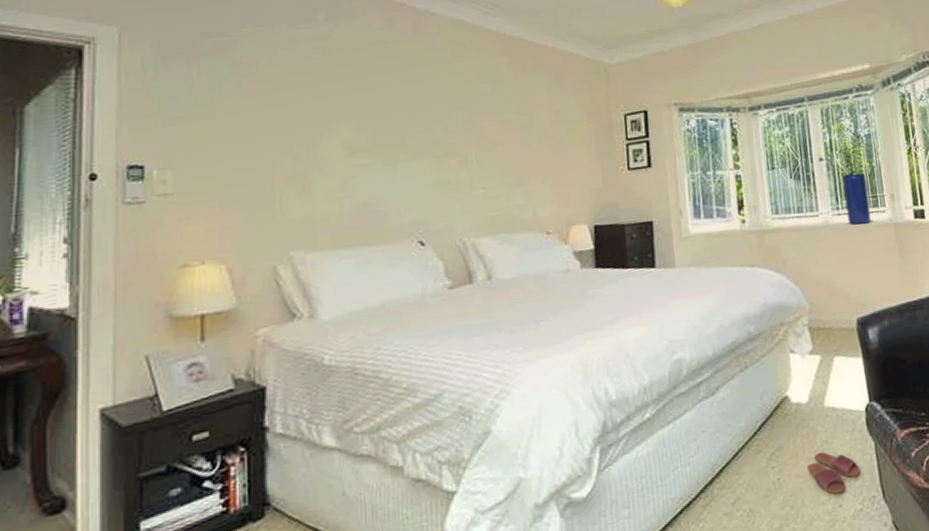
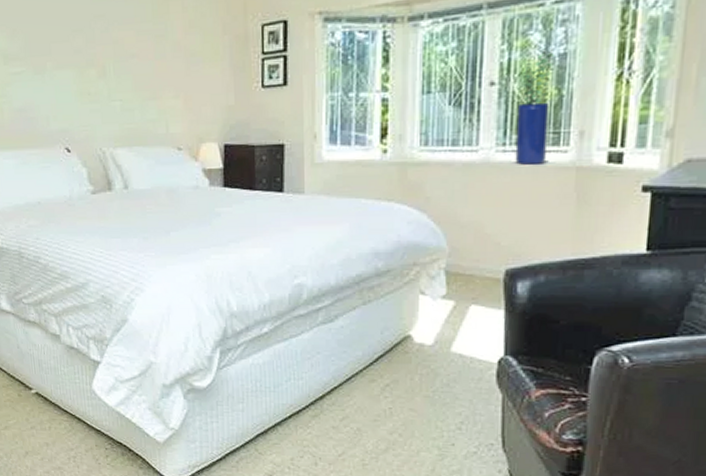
slippers: present [807,451,861,494] -> none [422,393,481,434]

